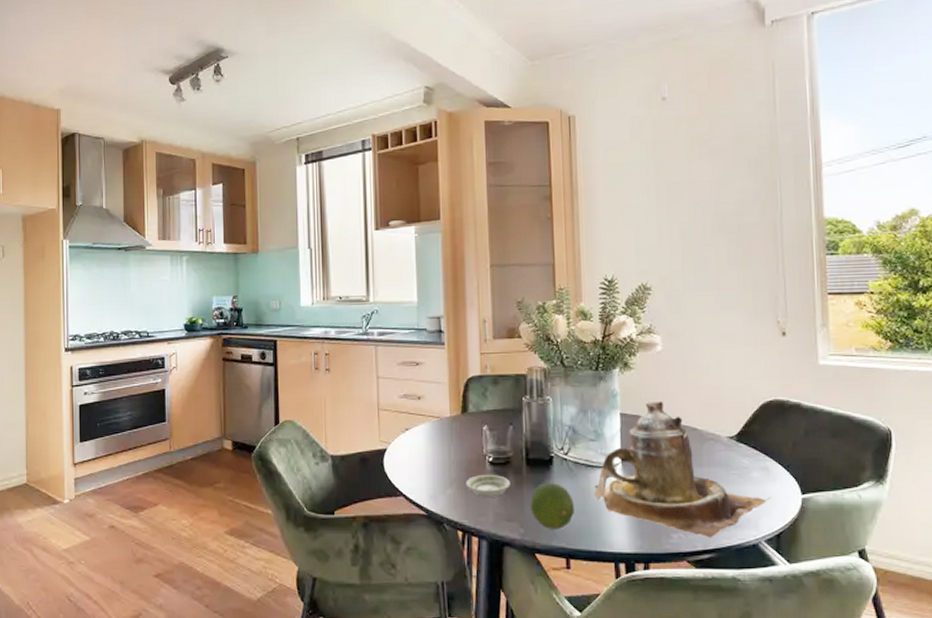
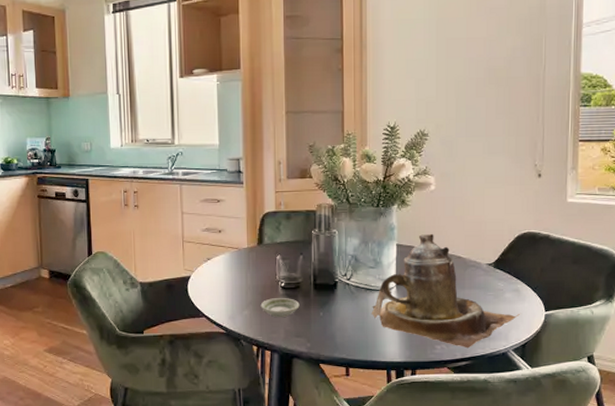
fruit: present [530,482,574,529] -> none [317,303,354,343]

